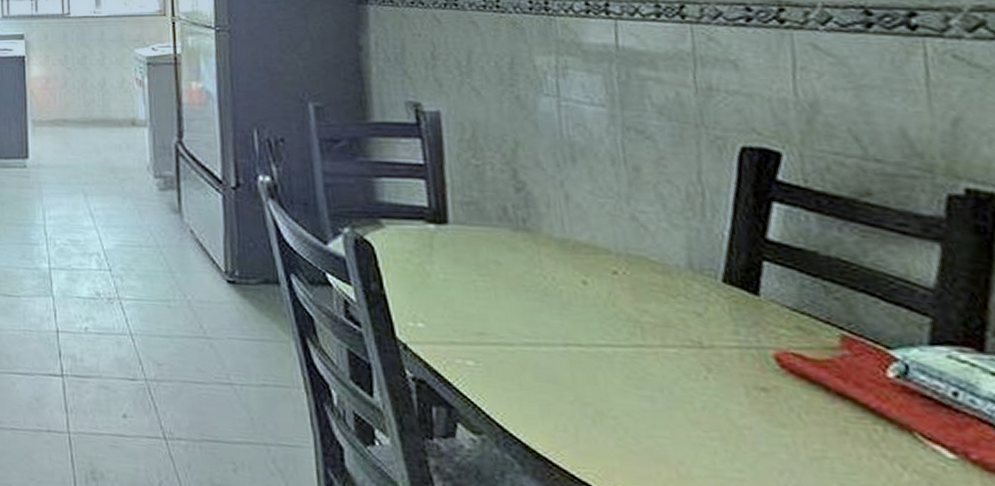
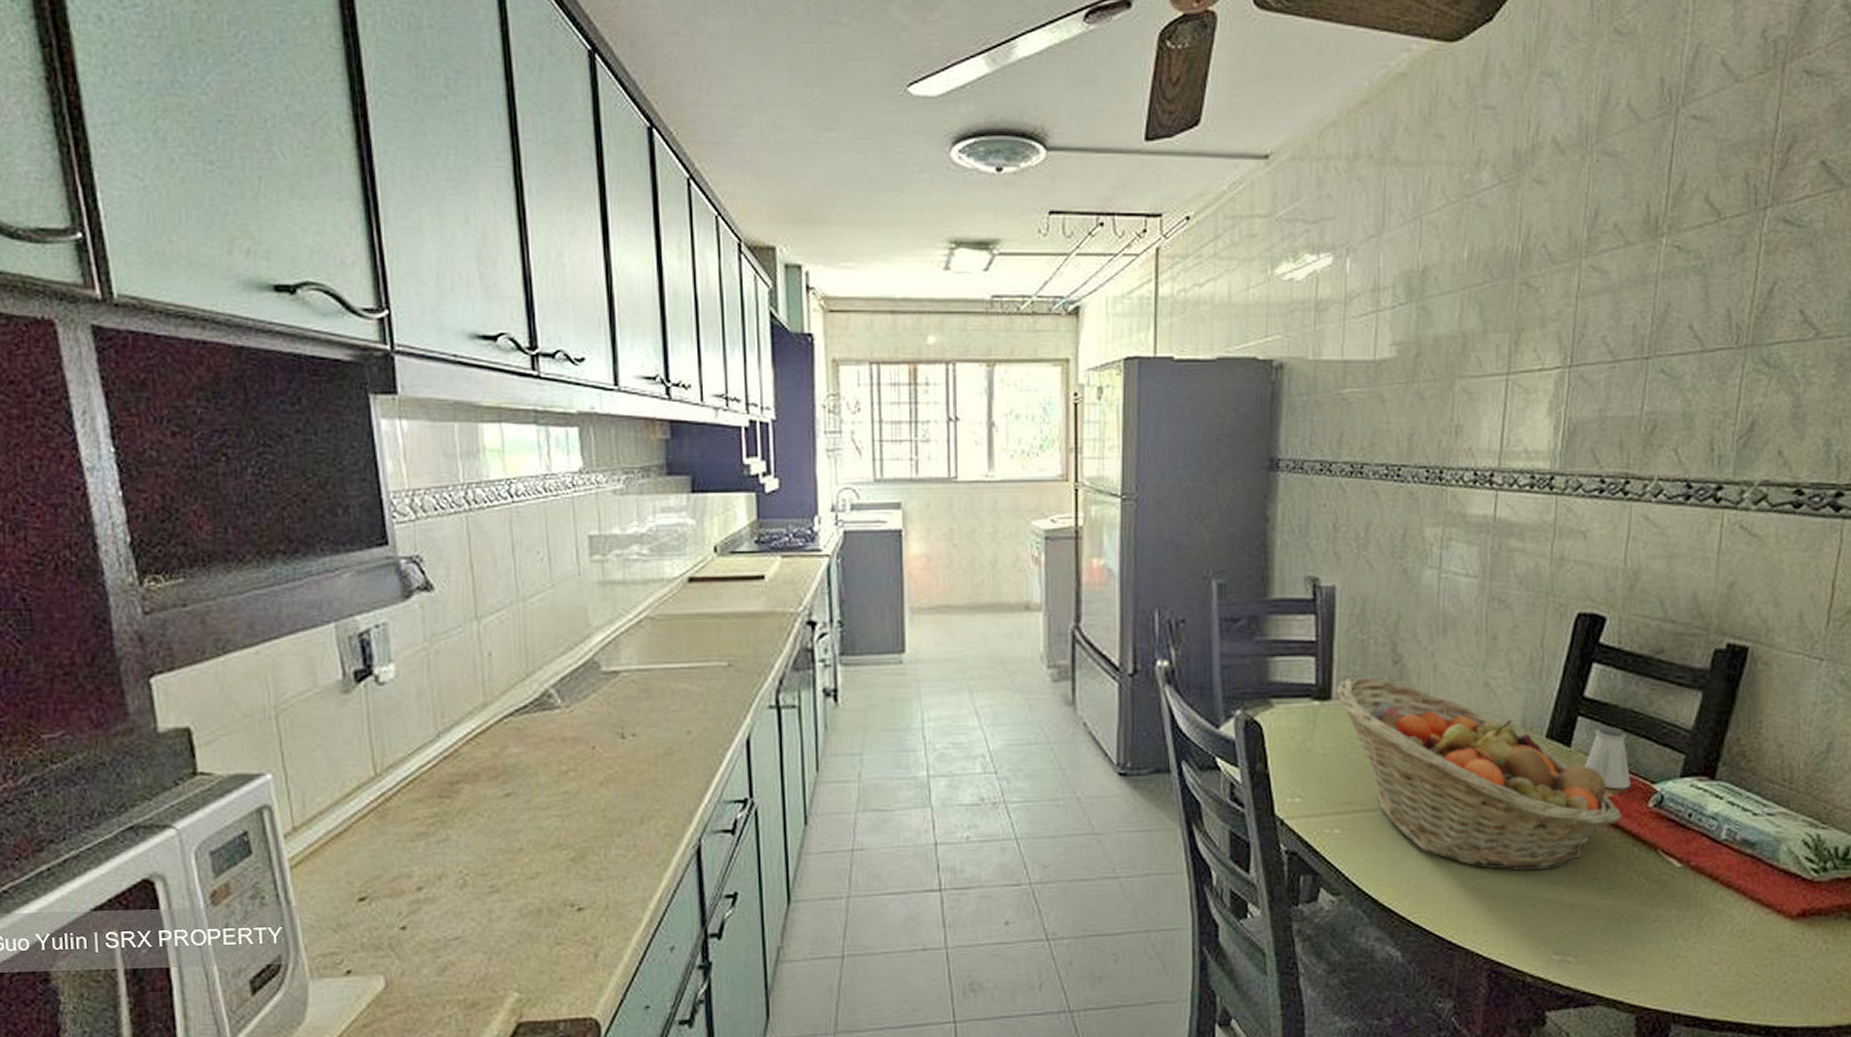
fruit basket: none [451,202,850,439] -> present [1335,677,1622,872]
saltshaker: none [783,275,856,352] -> present [1585,726,1631,789]

